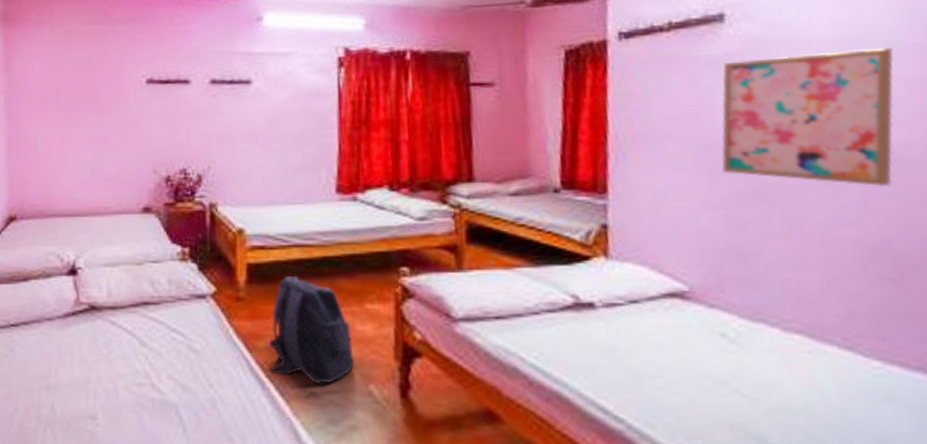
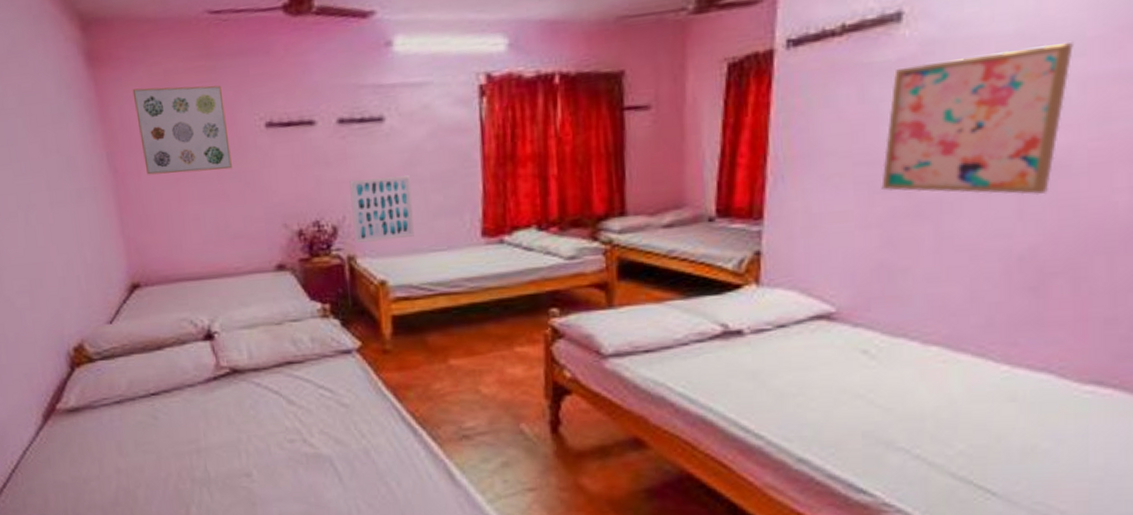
wall art: none [35,45,113,119] -> present [132,85,232,175]
wall art: none [216,133,273,191] -> present [349,175,414,243]
backpack: present [267,276,354,386] -> none [418,325,505,428]

